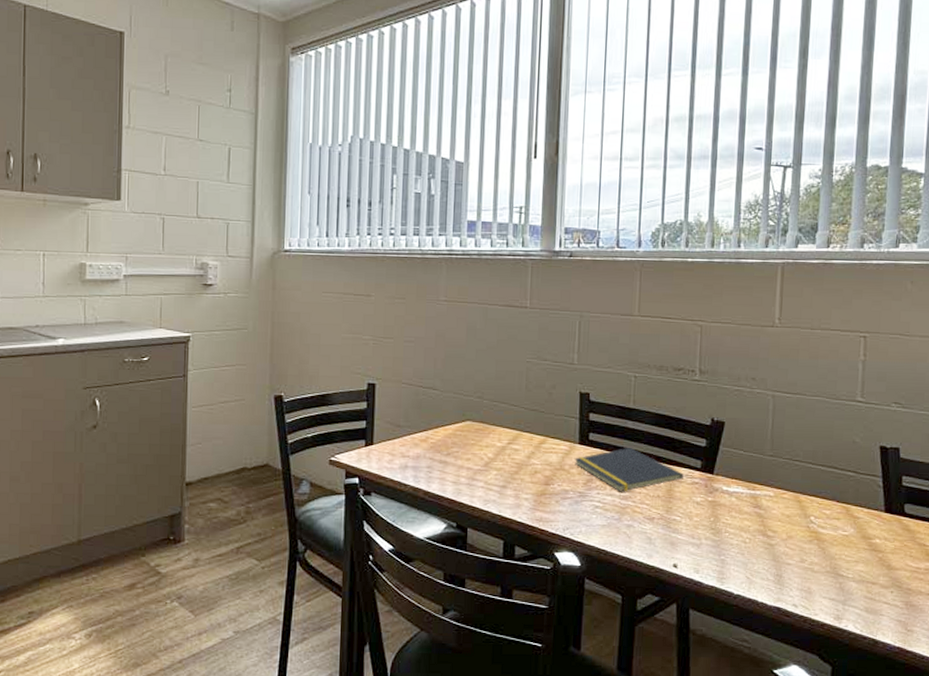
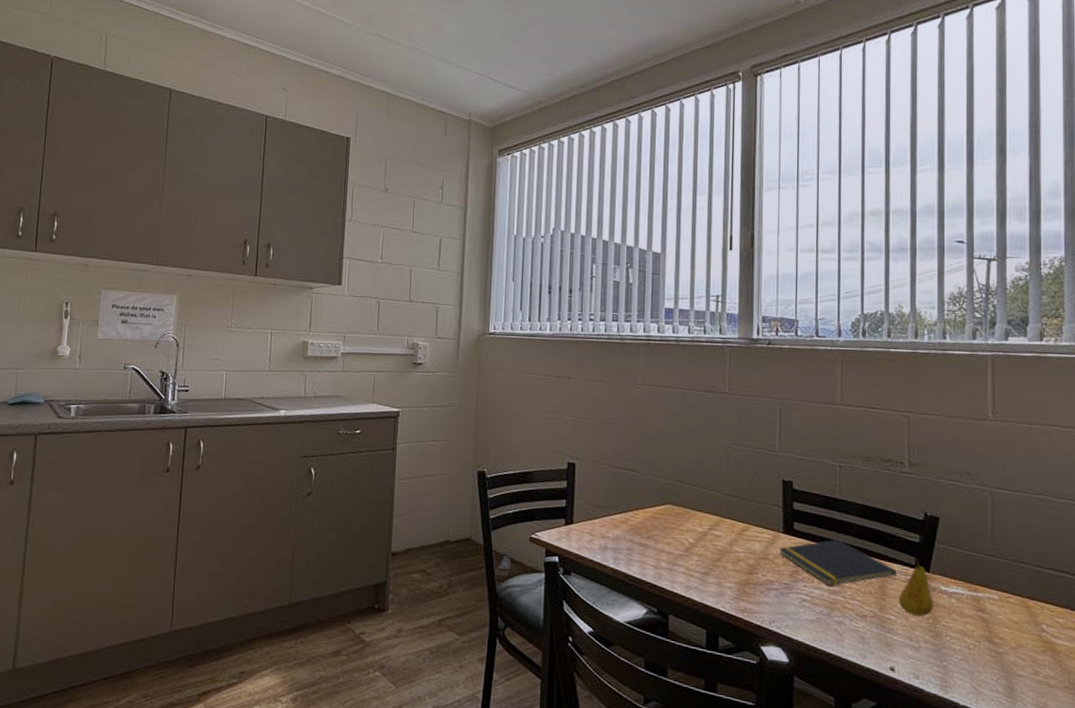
fruit: none [684,461,716,515] -> present [899,558,933,617]

